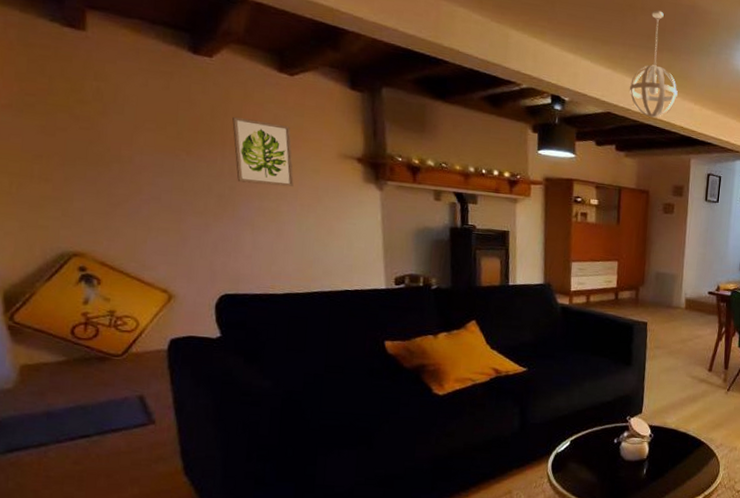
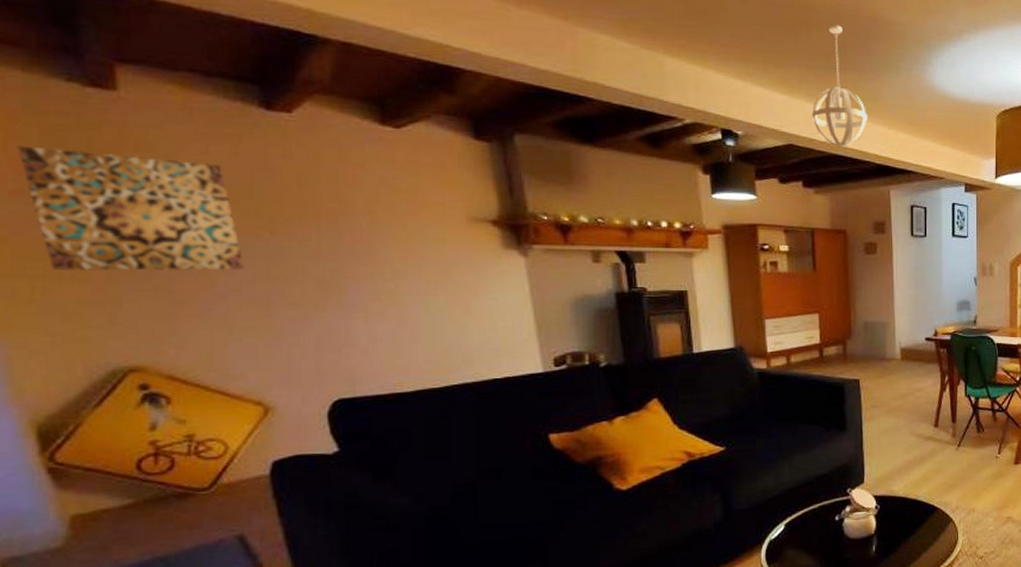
wall art: none [10,69,166,182] -> present [17,145,245,272]
wall art: present [232,117,294,187] -> none [326,183,414,262]

